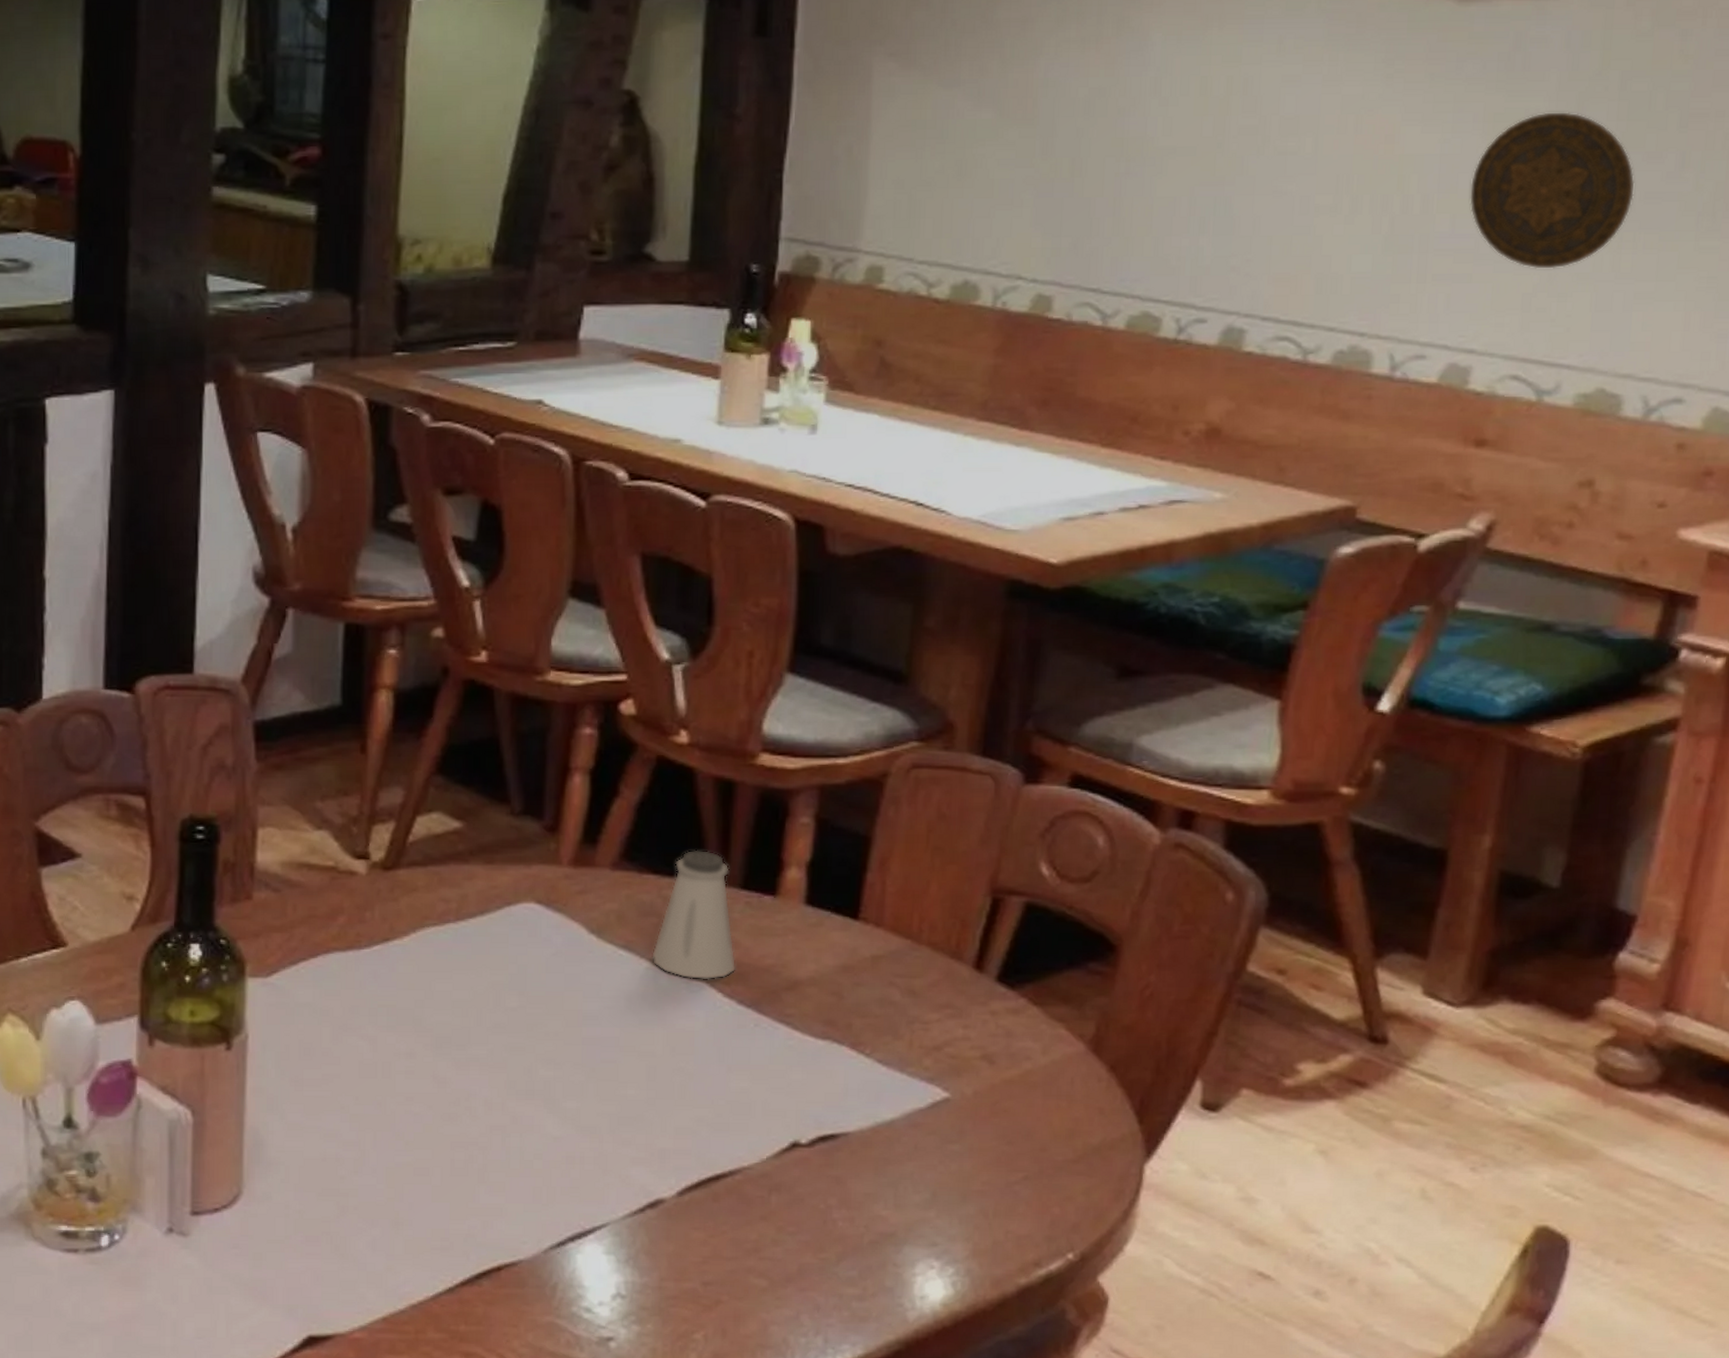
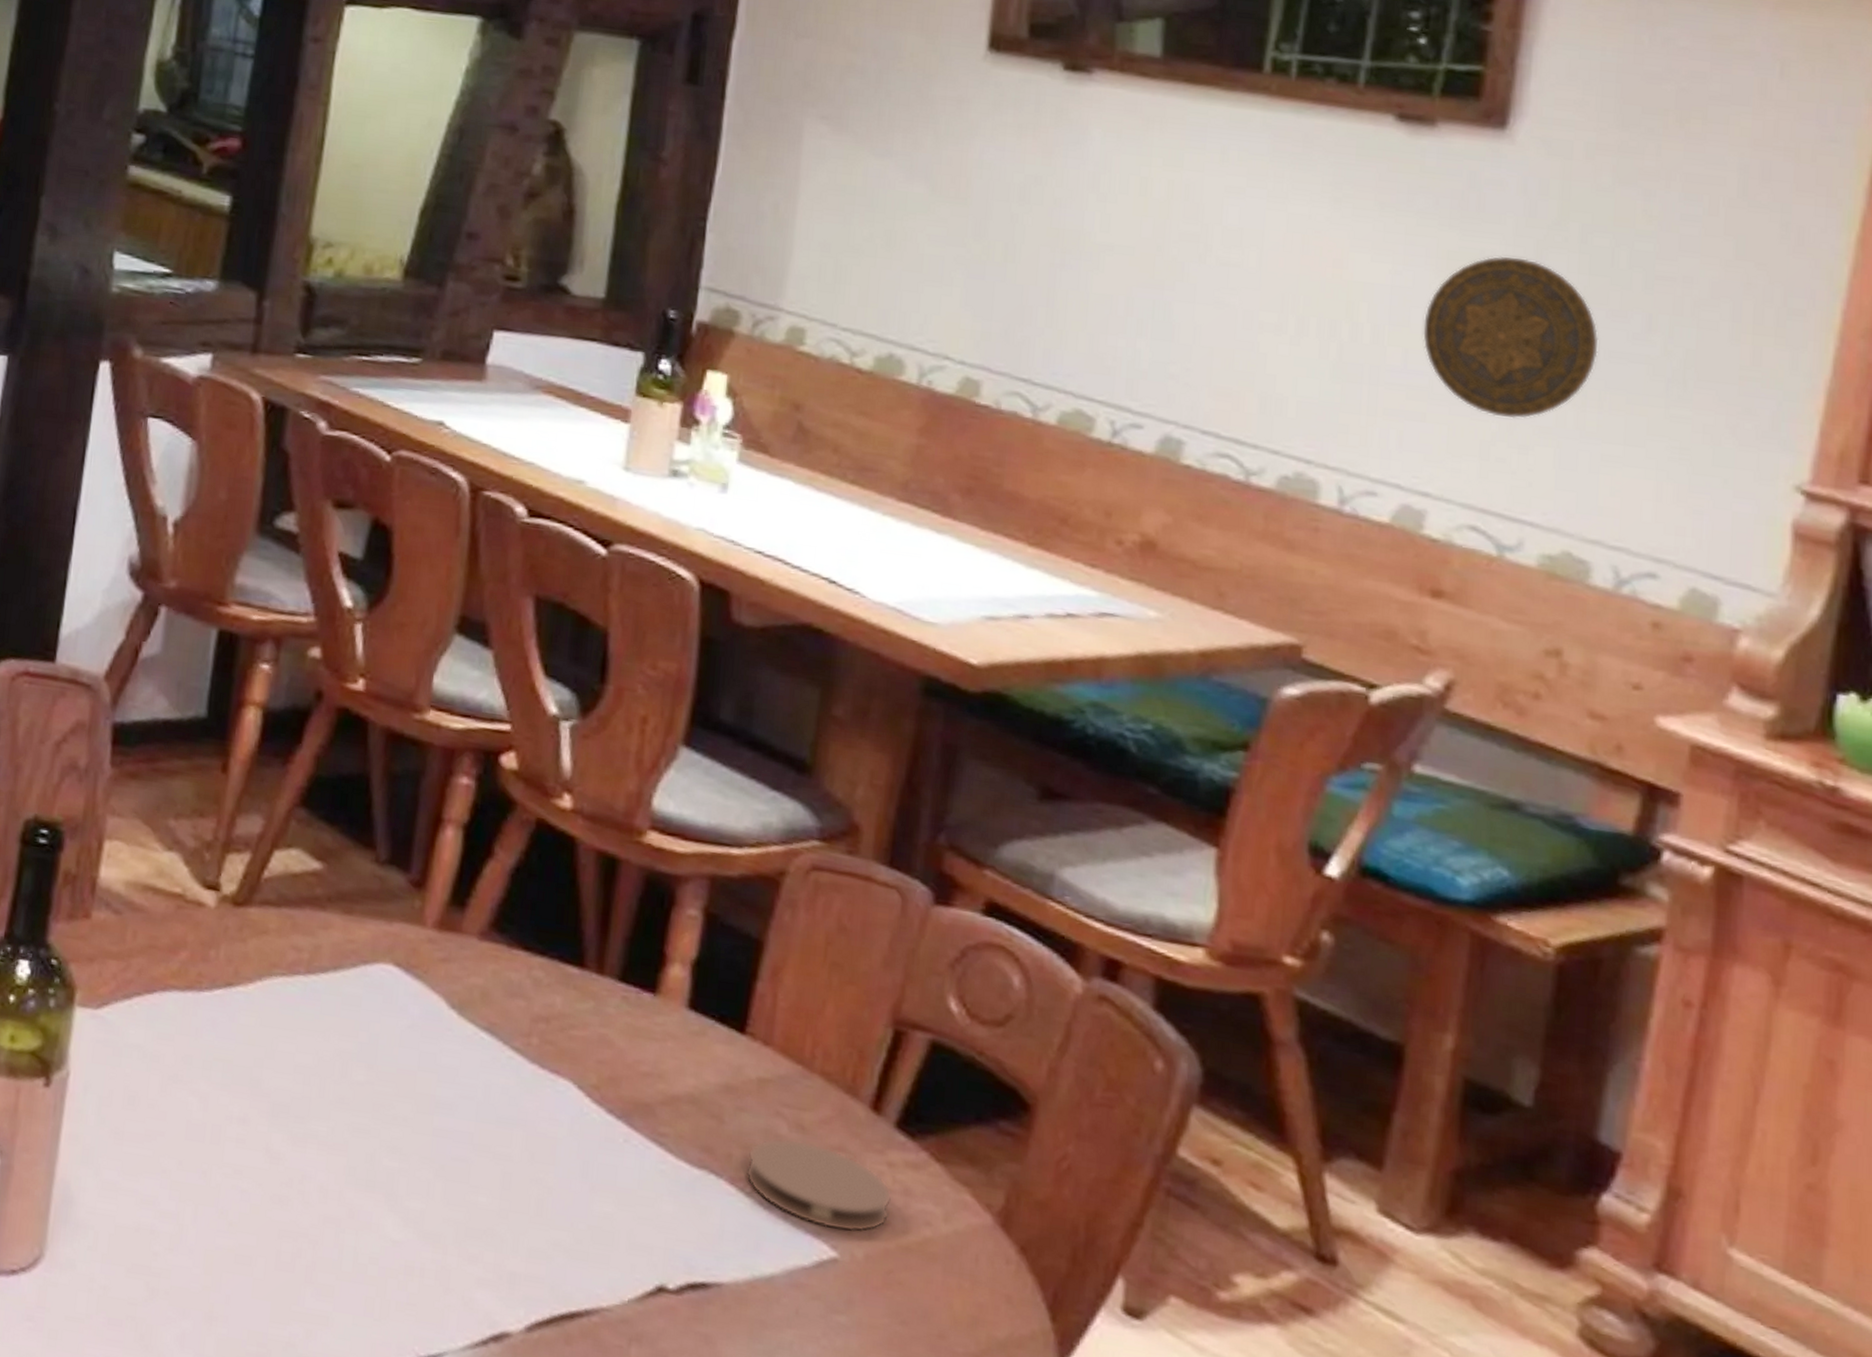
saltshaker: present [652,849,736,980] -> none [515,928,608,1082]
coaster: none [864,1003,996,1075] -> present [745,1138,893,1233]

